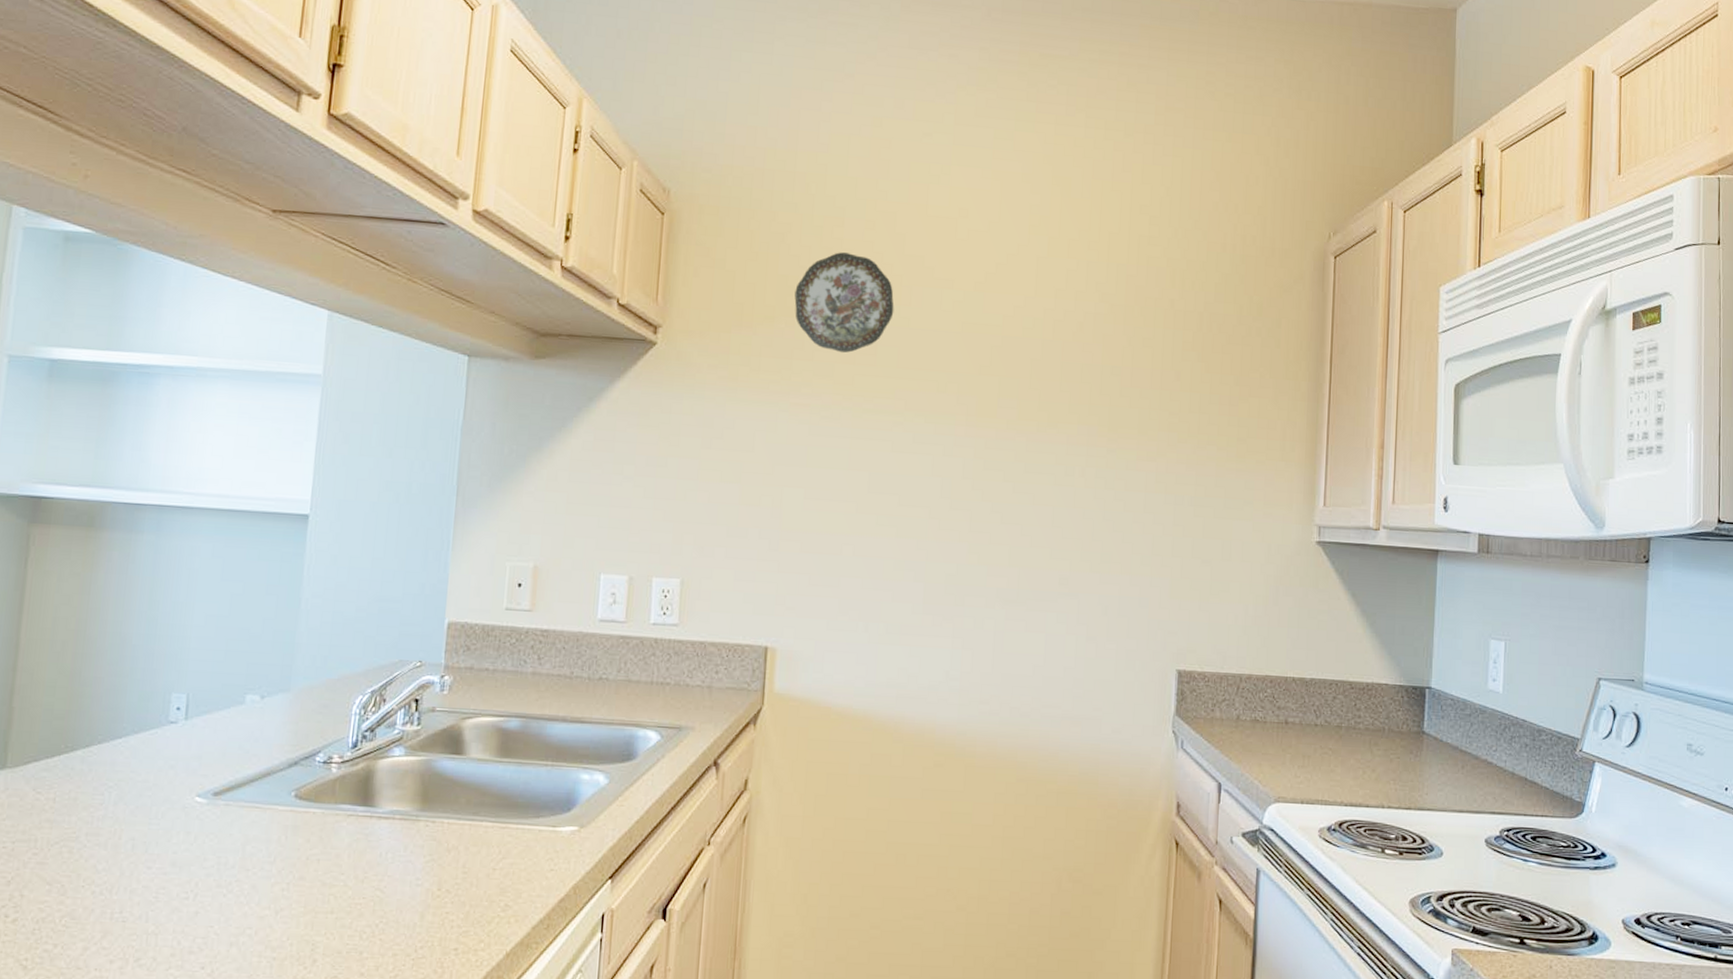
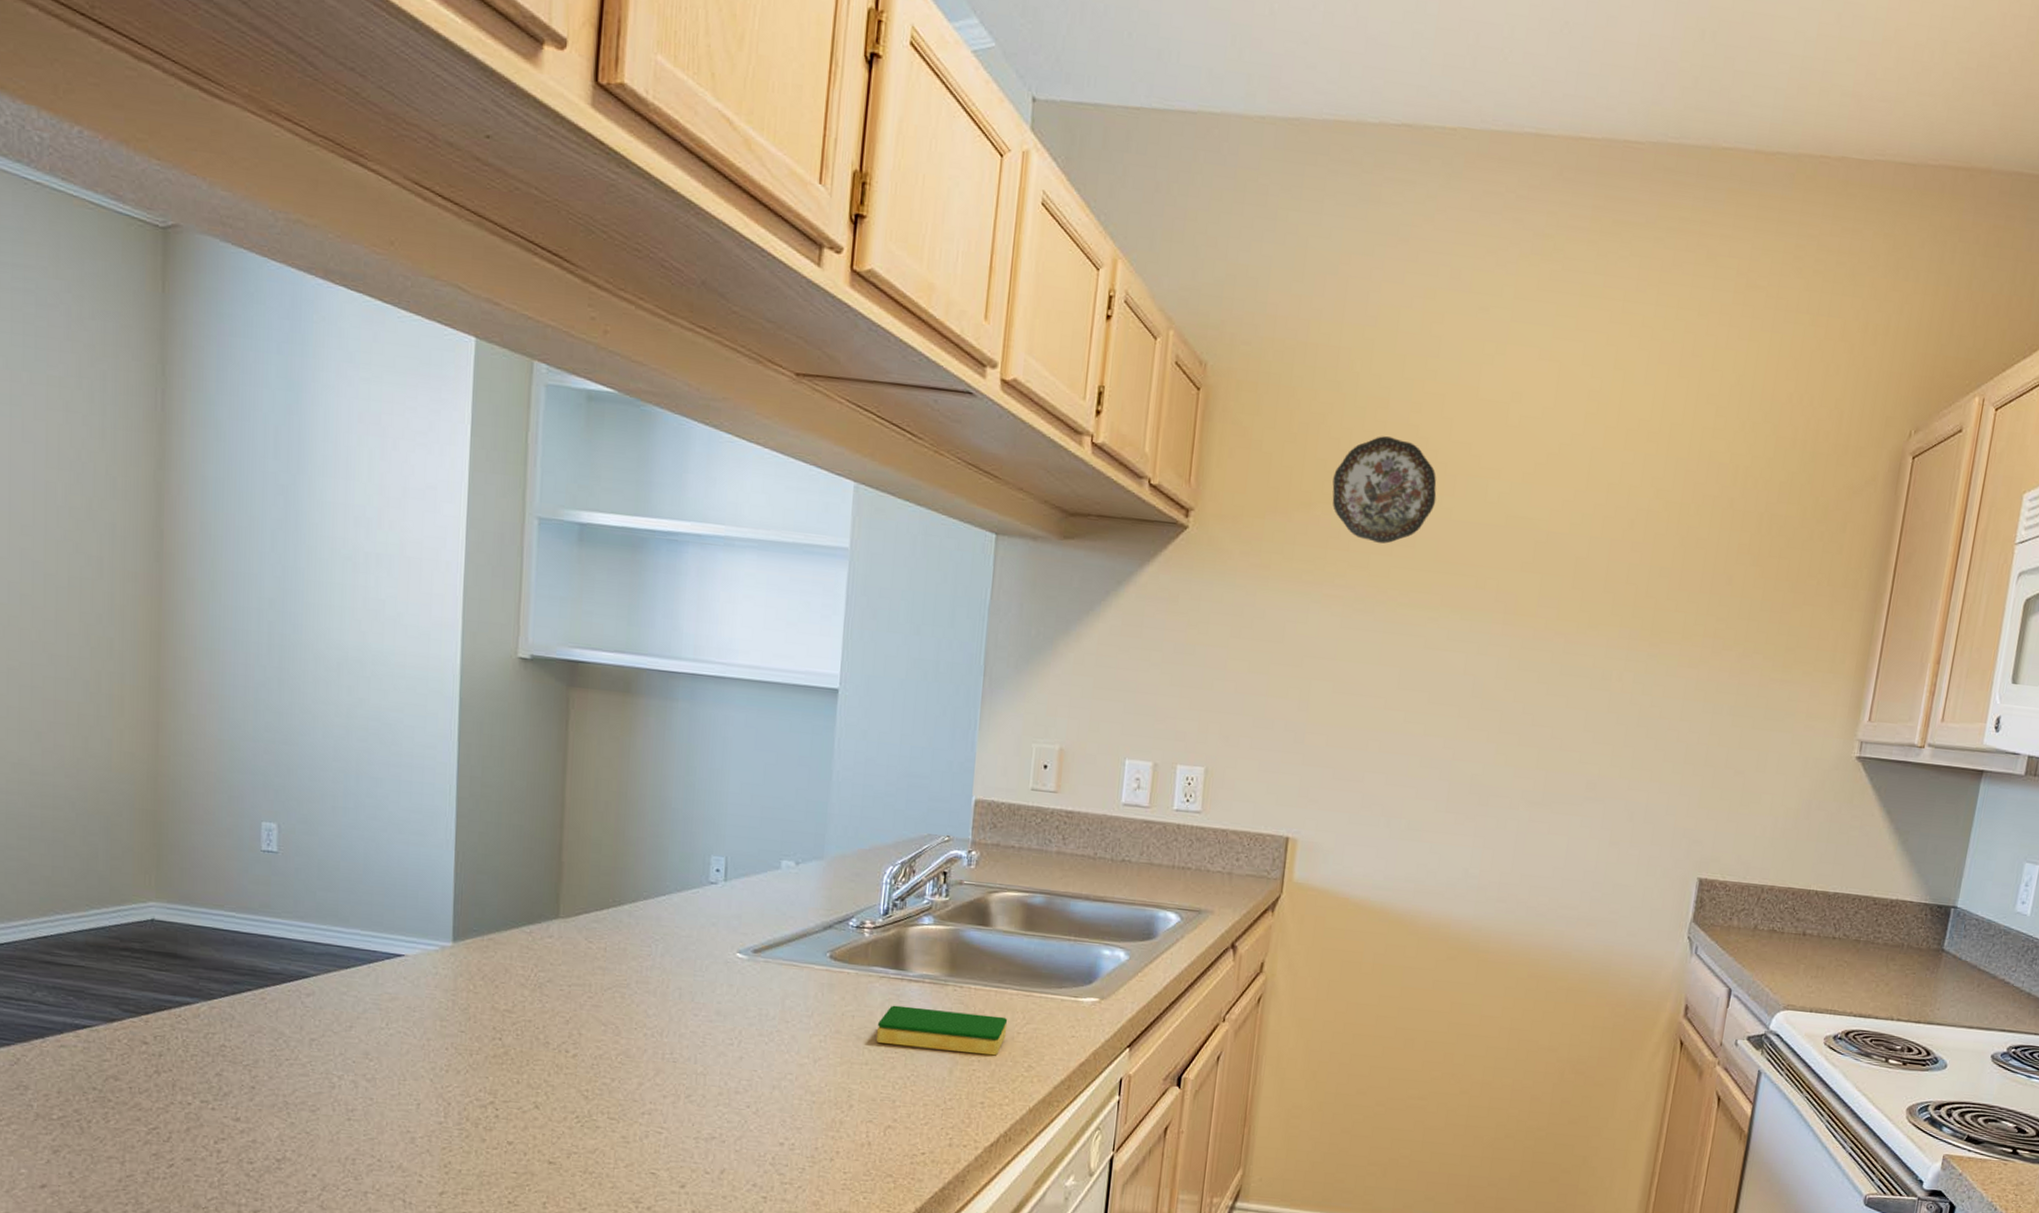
dish sponge: none [343,845,483,896] -> present [877,1005,1008,1056]

